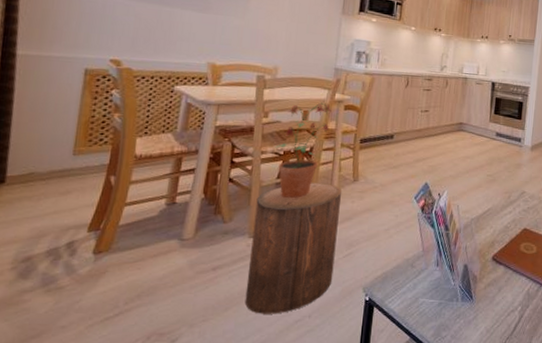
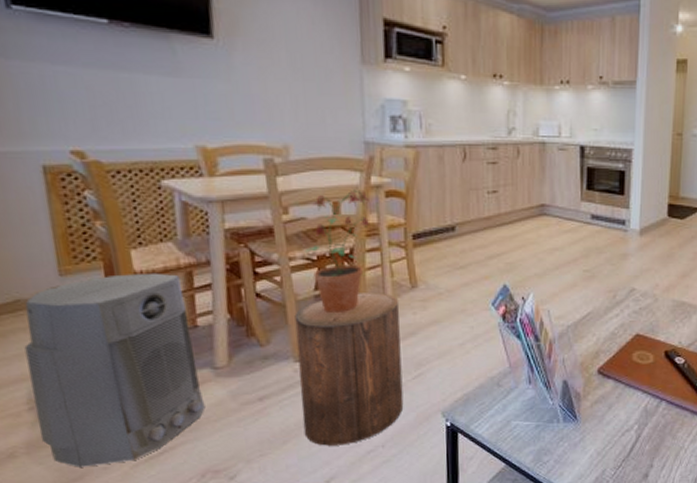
air purifier: none [13,156,171,325] -> present [24,272,206,467]

